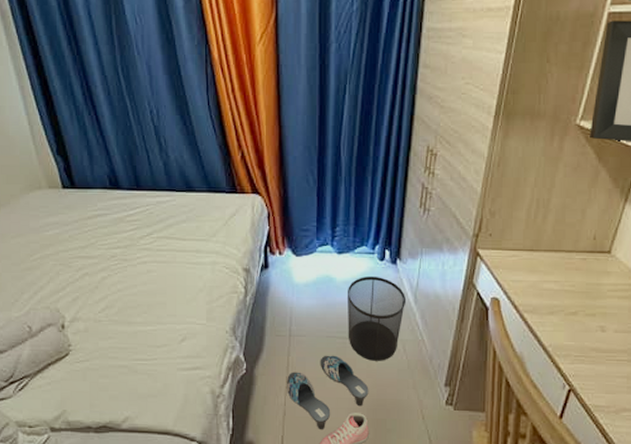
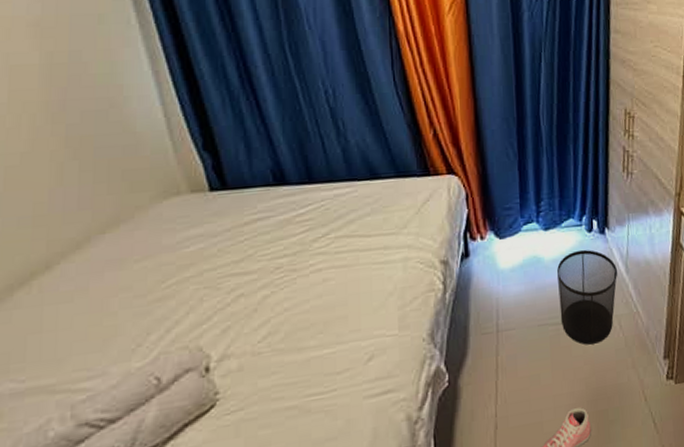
slippers: present [287,355,369,429] -> none [497,345,588,437]

